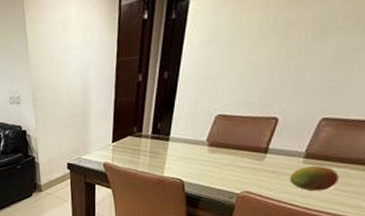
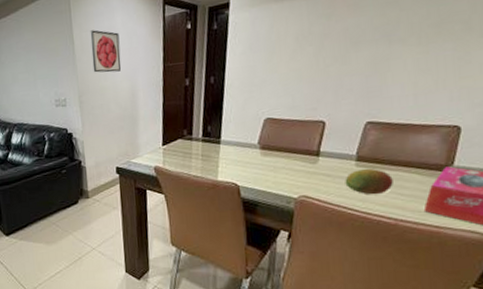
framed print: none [43,22,74,69] -> present [90,30,121,73]

